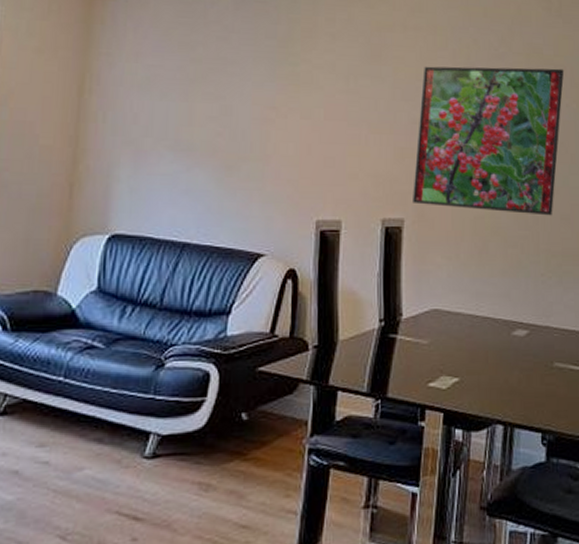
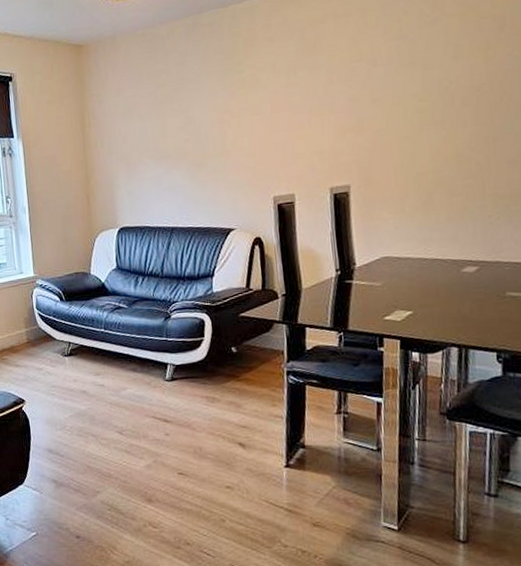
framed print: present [413,66,564,216] -> none [356,19,504,171]

